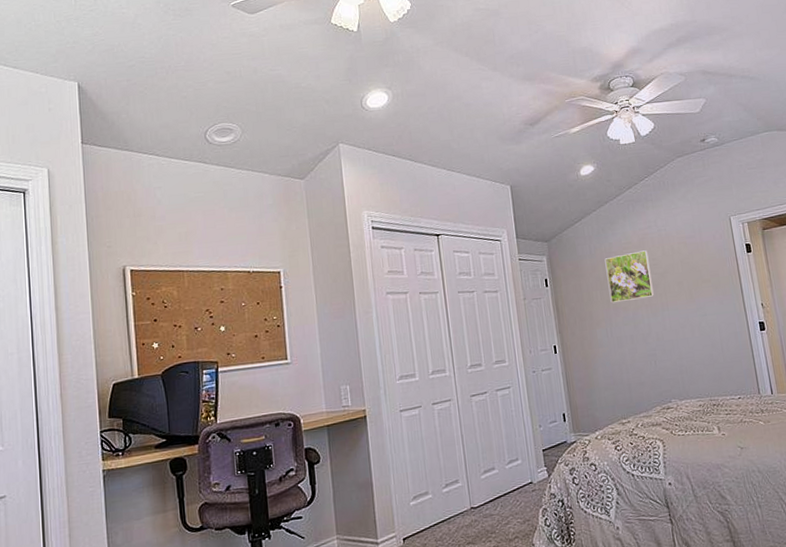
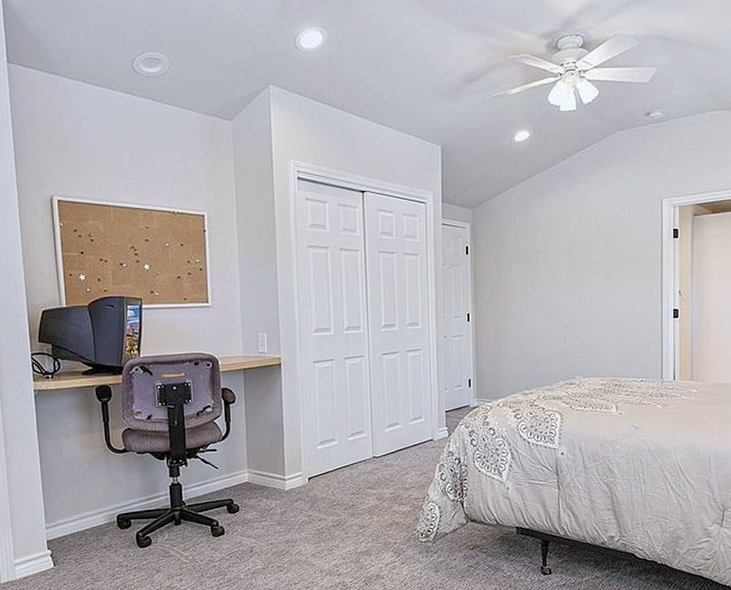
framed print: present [604,250,654,304] -> none [528,226,573,277]

